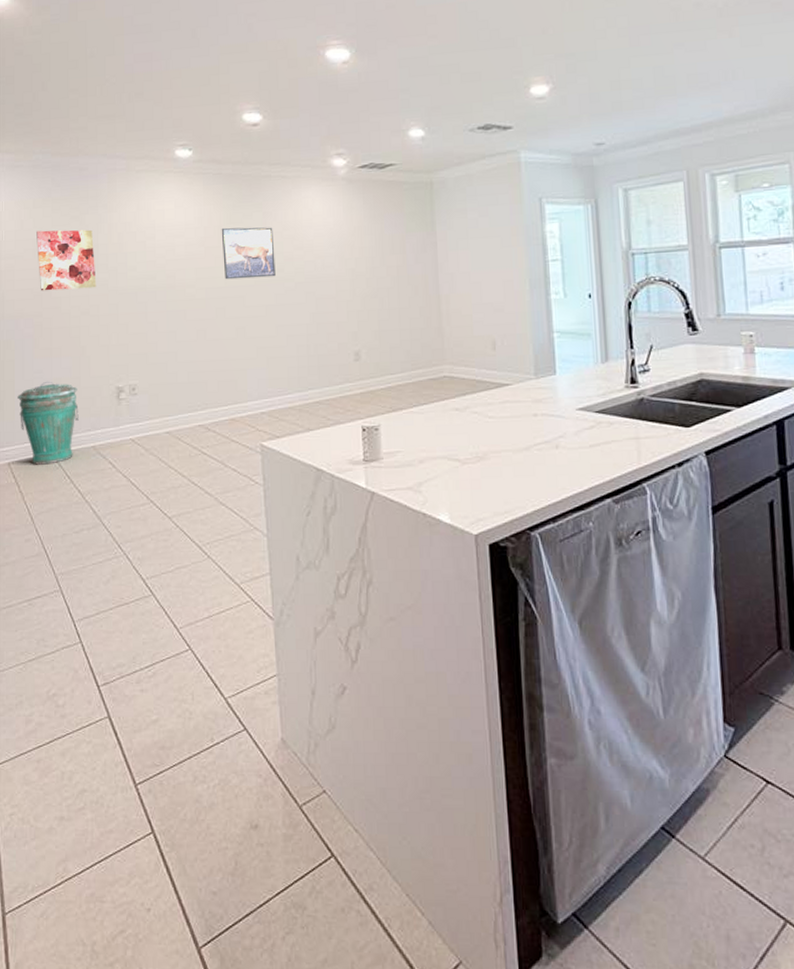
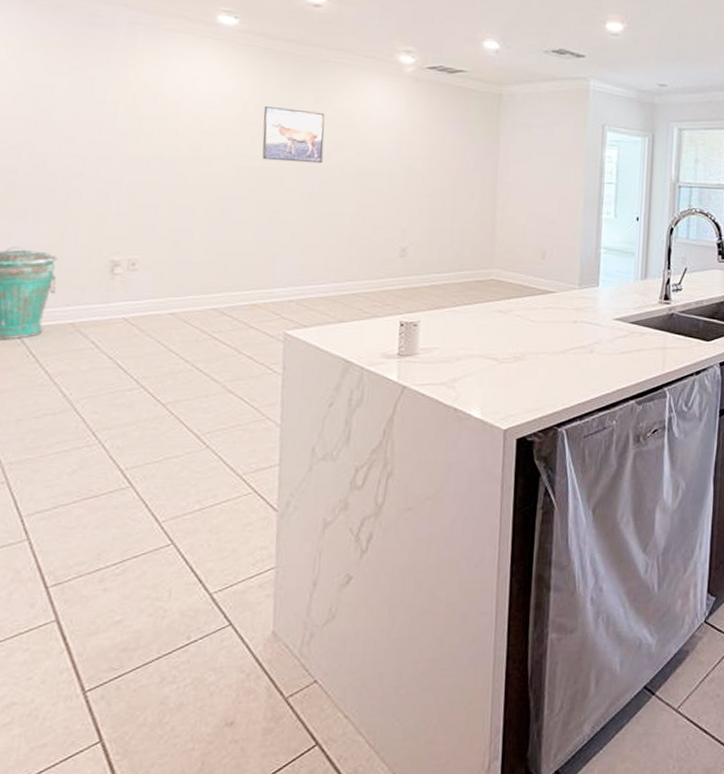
wall art: present [36,229,97,291] -> none [18,75,100,149]

